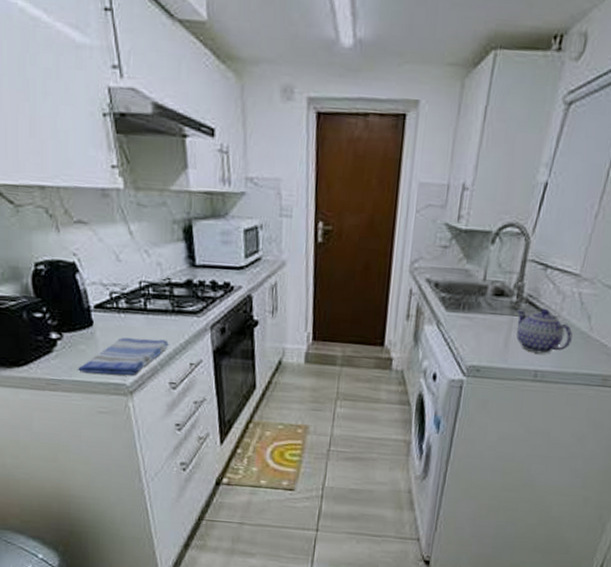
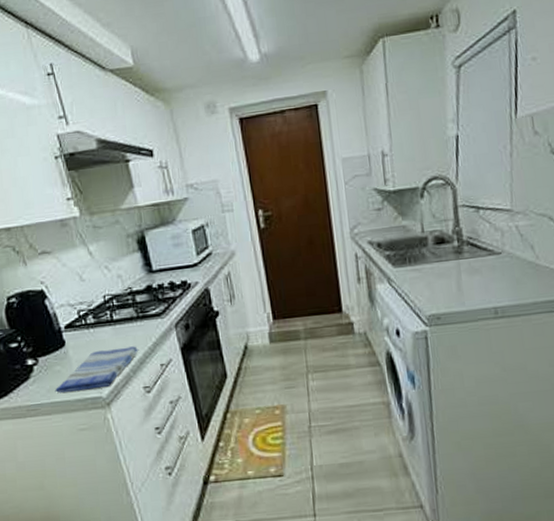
teapot: present [516,308,573,354] -> none [460,246,522,291]

